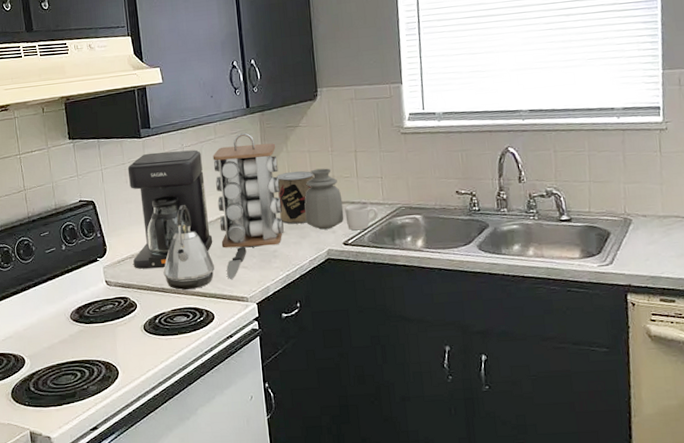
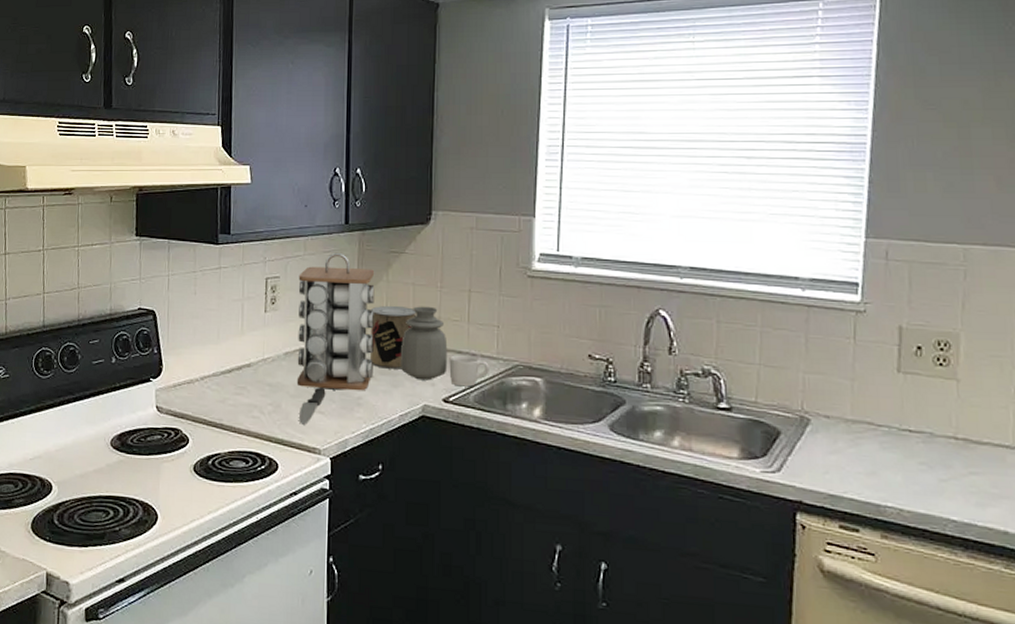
coffee maker: present [127,149,213,269] -> none [191,263,287,401]
kettle: present [163,205,214,290] -> none [224,329,285,430]

